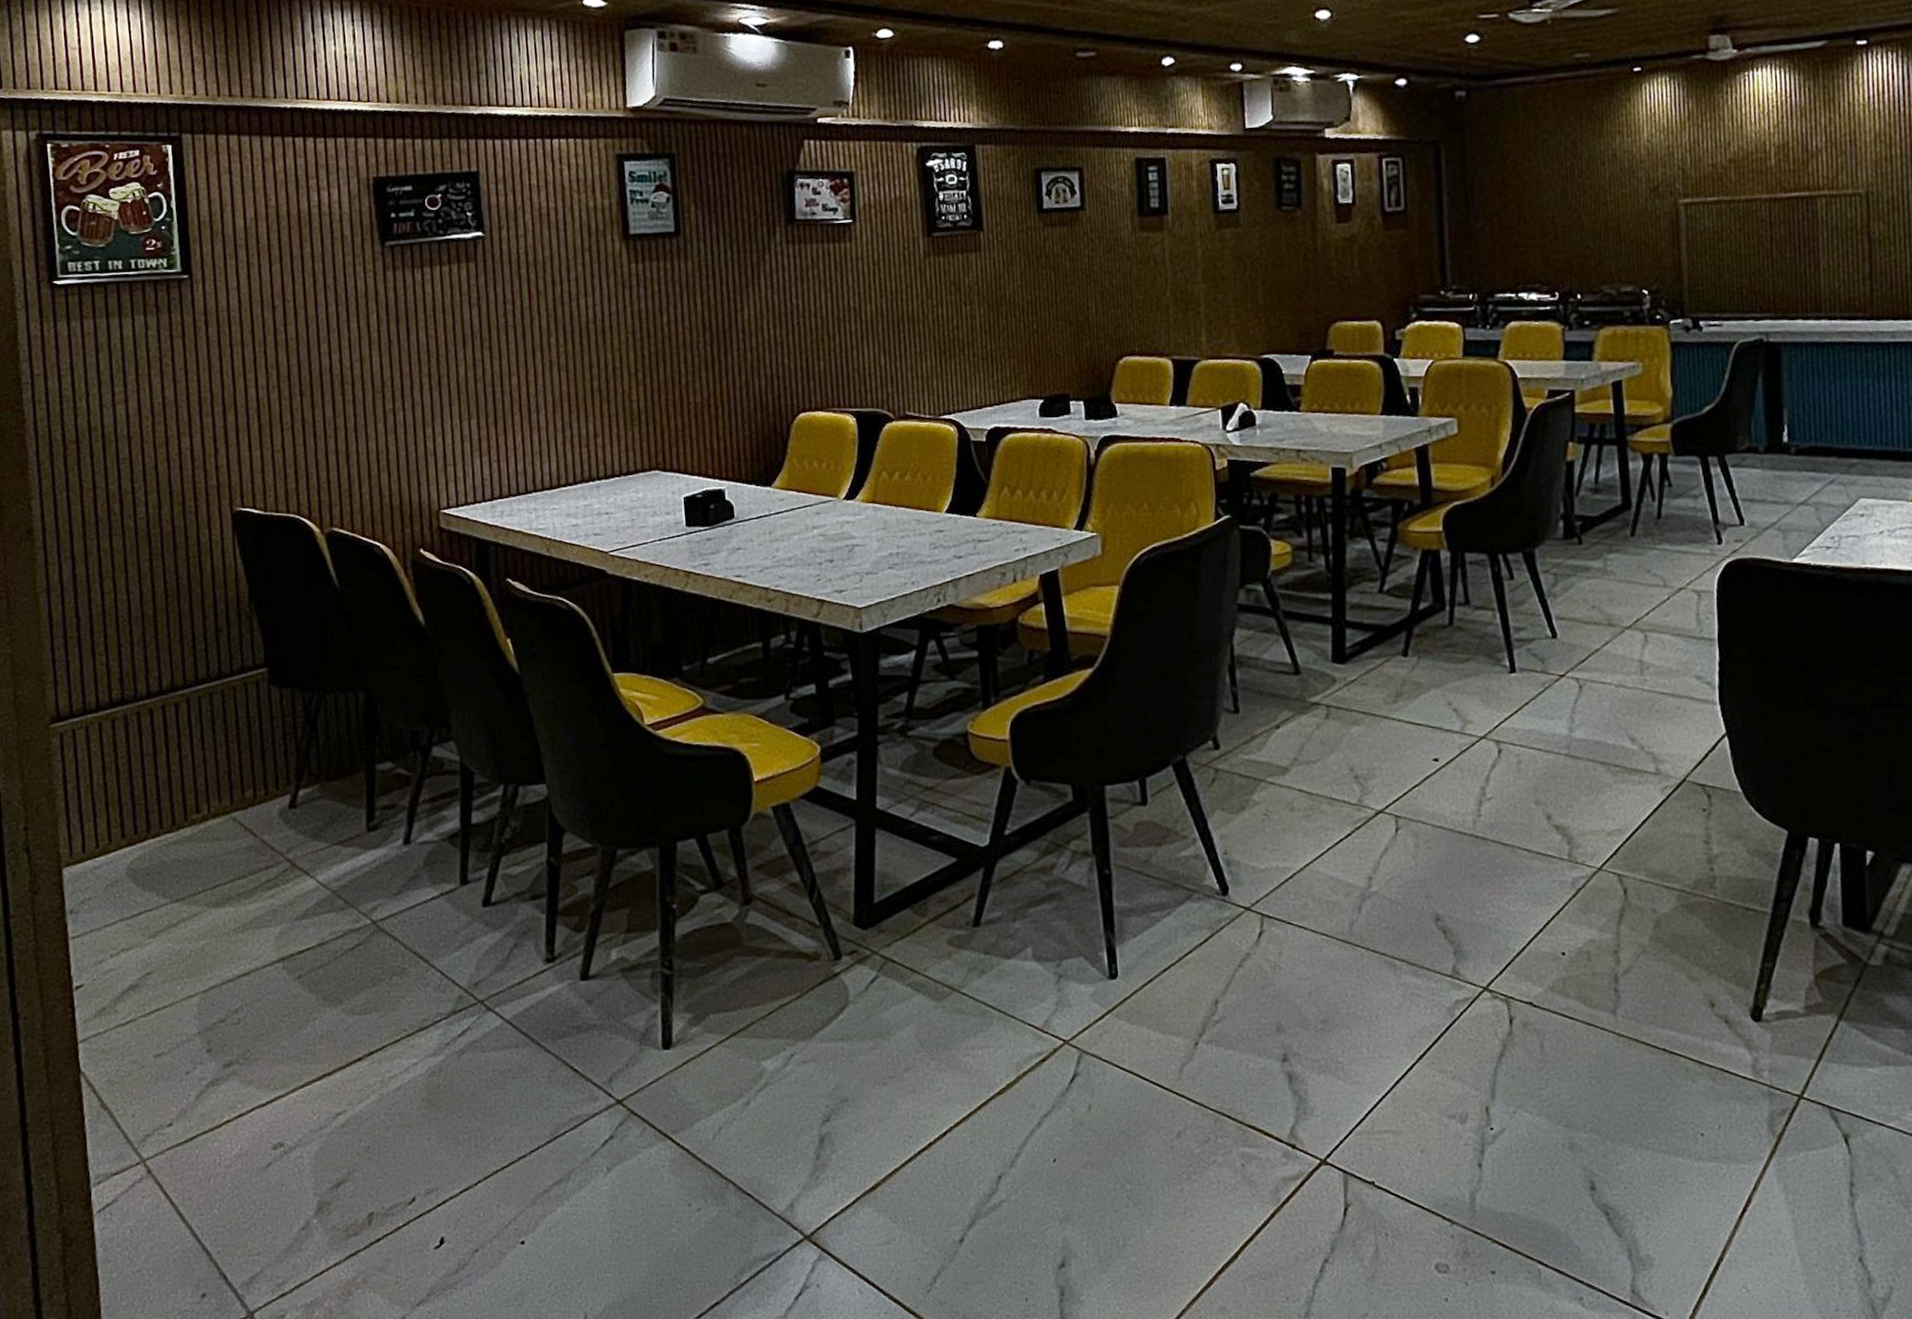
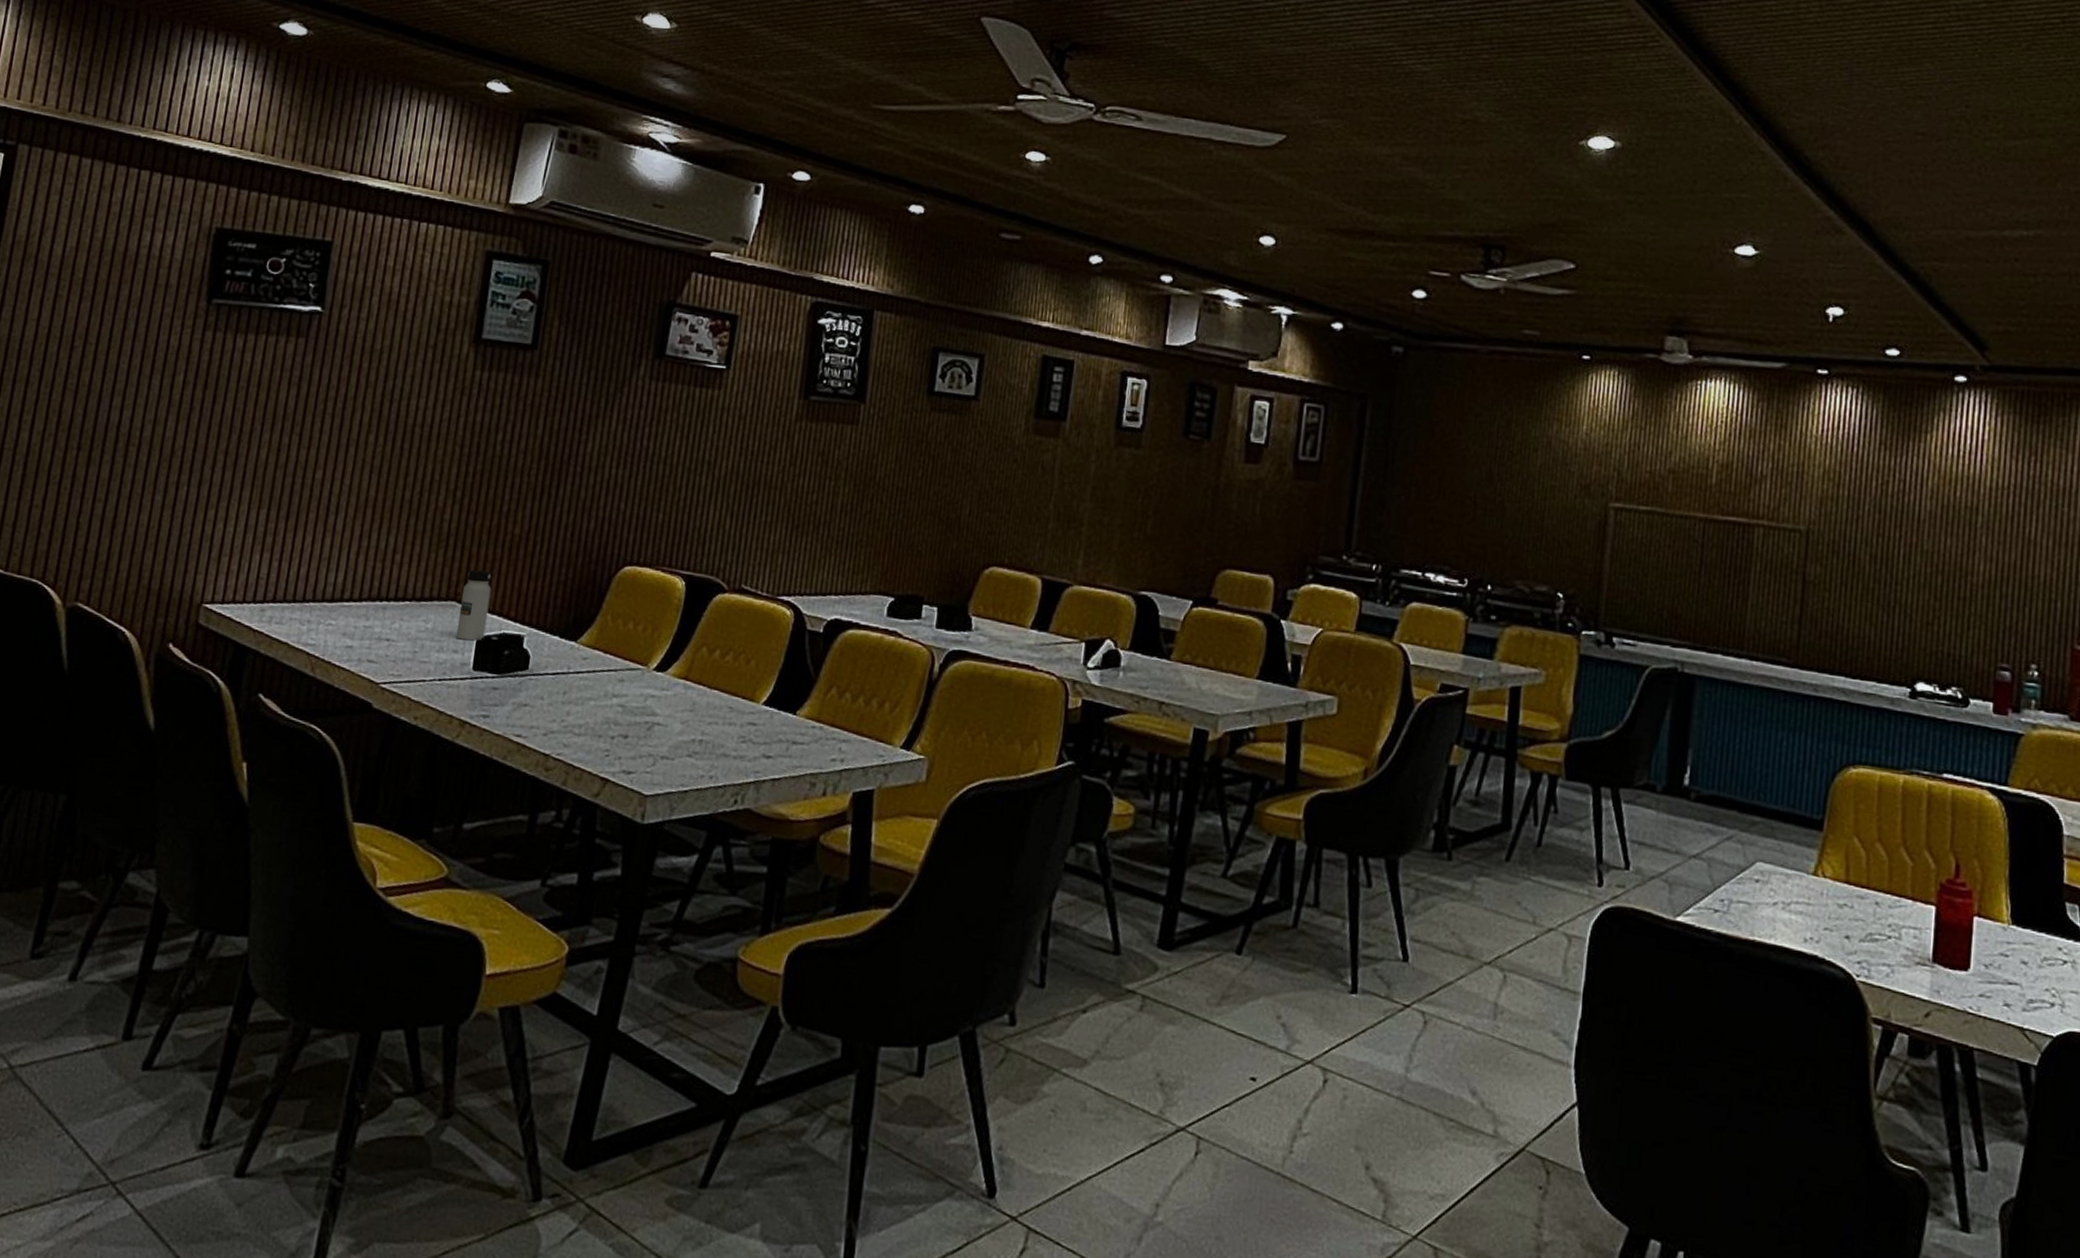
water bottle: none [662,438,691,502] -> present [455,569,492,641]

